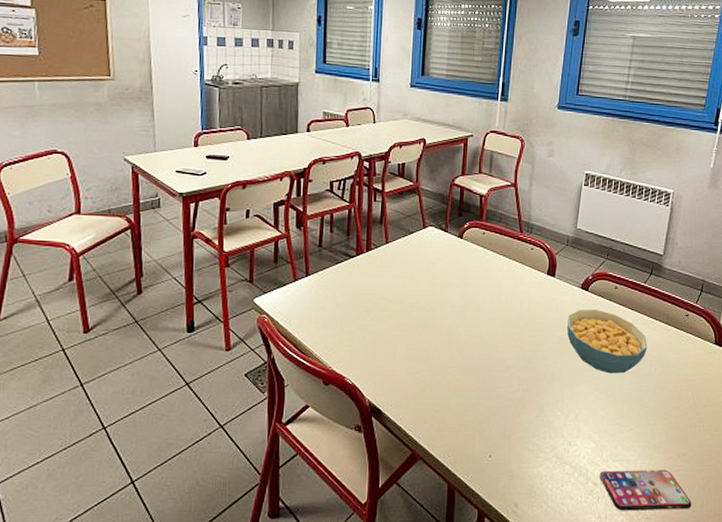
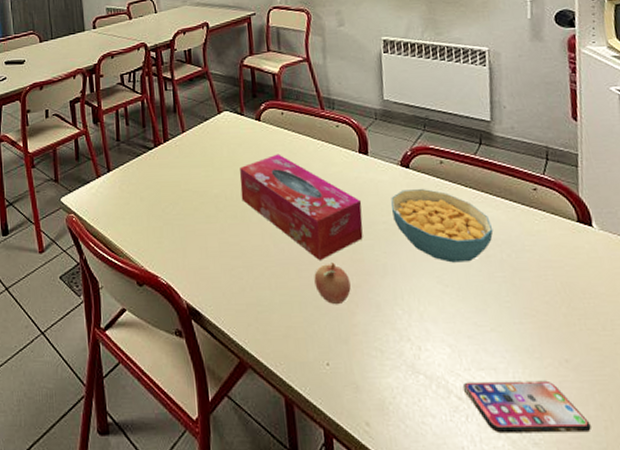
tissue box: none [434,270,542,368] -> present [239,154,363,261]
fruit: none [490,370,521,406] -> present [314,262,351,305]

